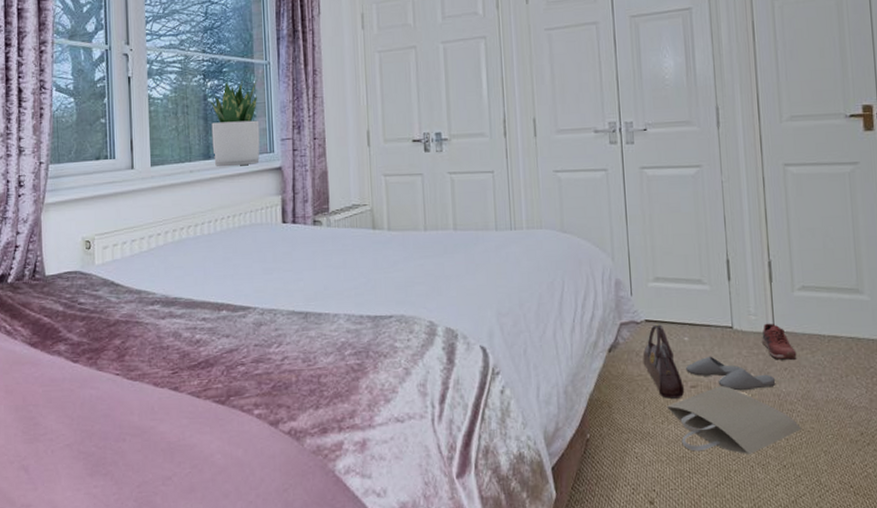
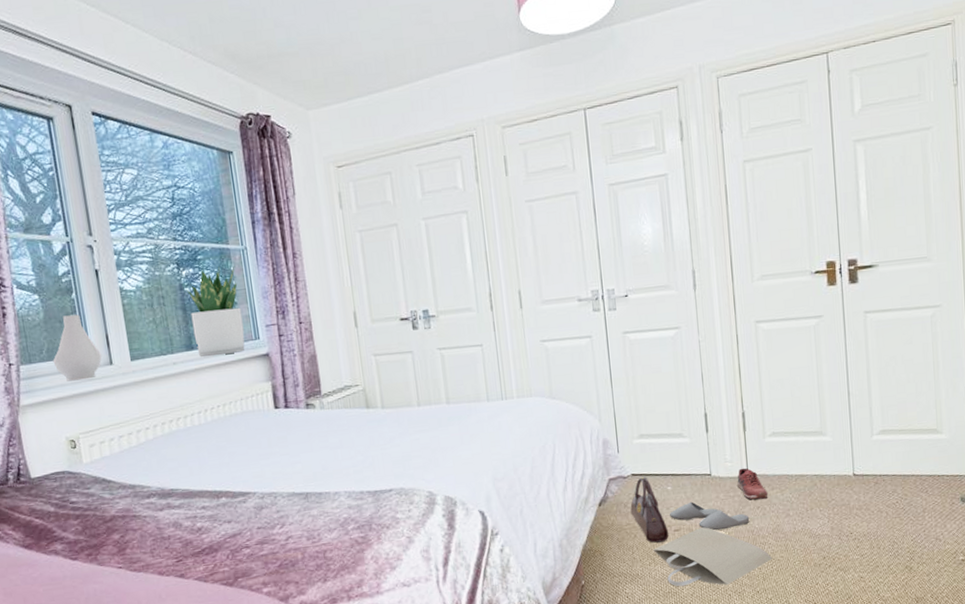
vase: none [79,118,125,183] -> present [53,314,102,382]

